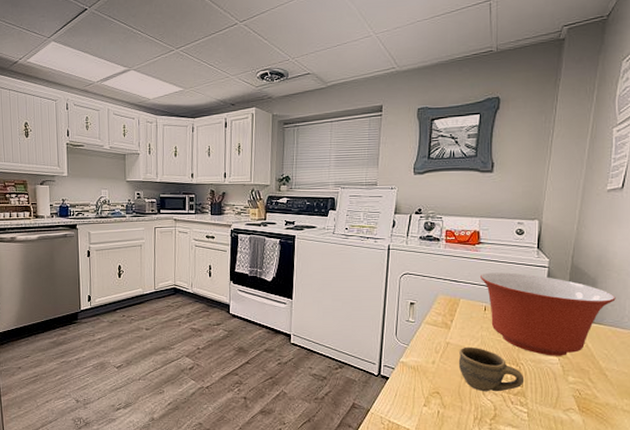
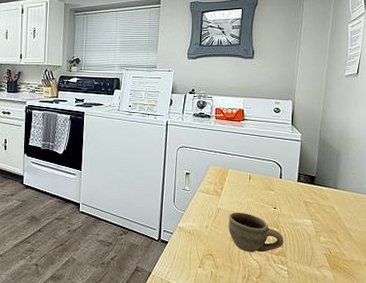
mixing bowl: present [481,272,616,356] -> none [245,145,356,219]

